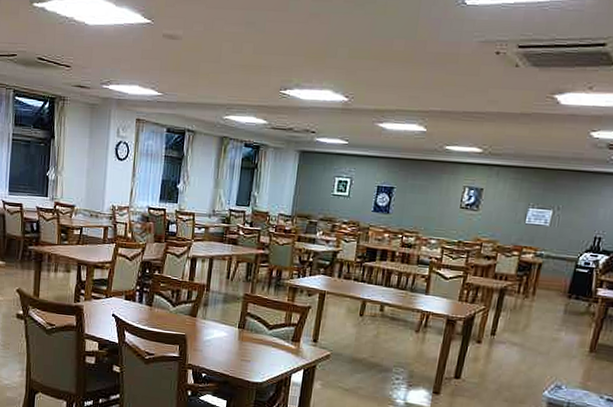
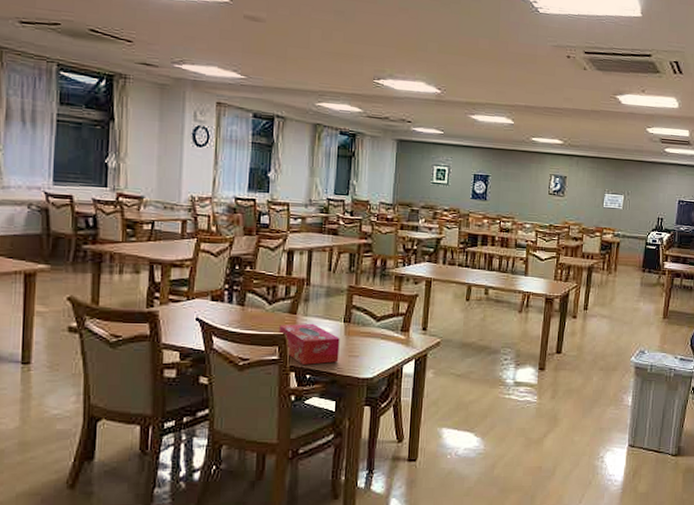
tissue box: none [180,326,234,365] -> present [279,323,340,365]

